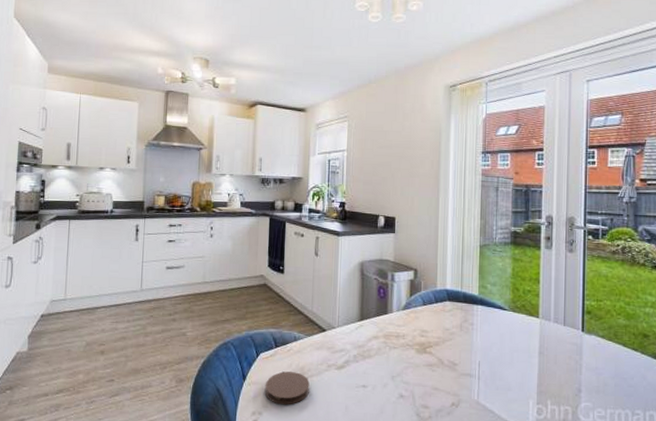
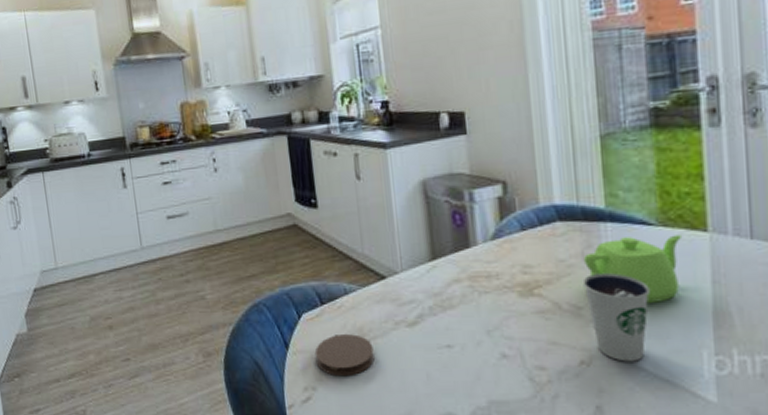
dixie cup: none [459,341,501,406] -> present [582,273,650,362]
teapot: none [462,317,523,364] -> present [584,234,681,303]

